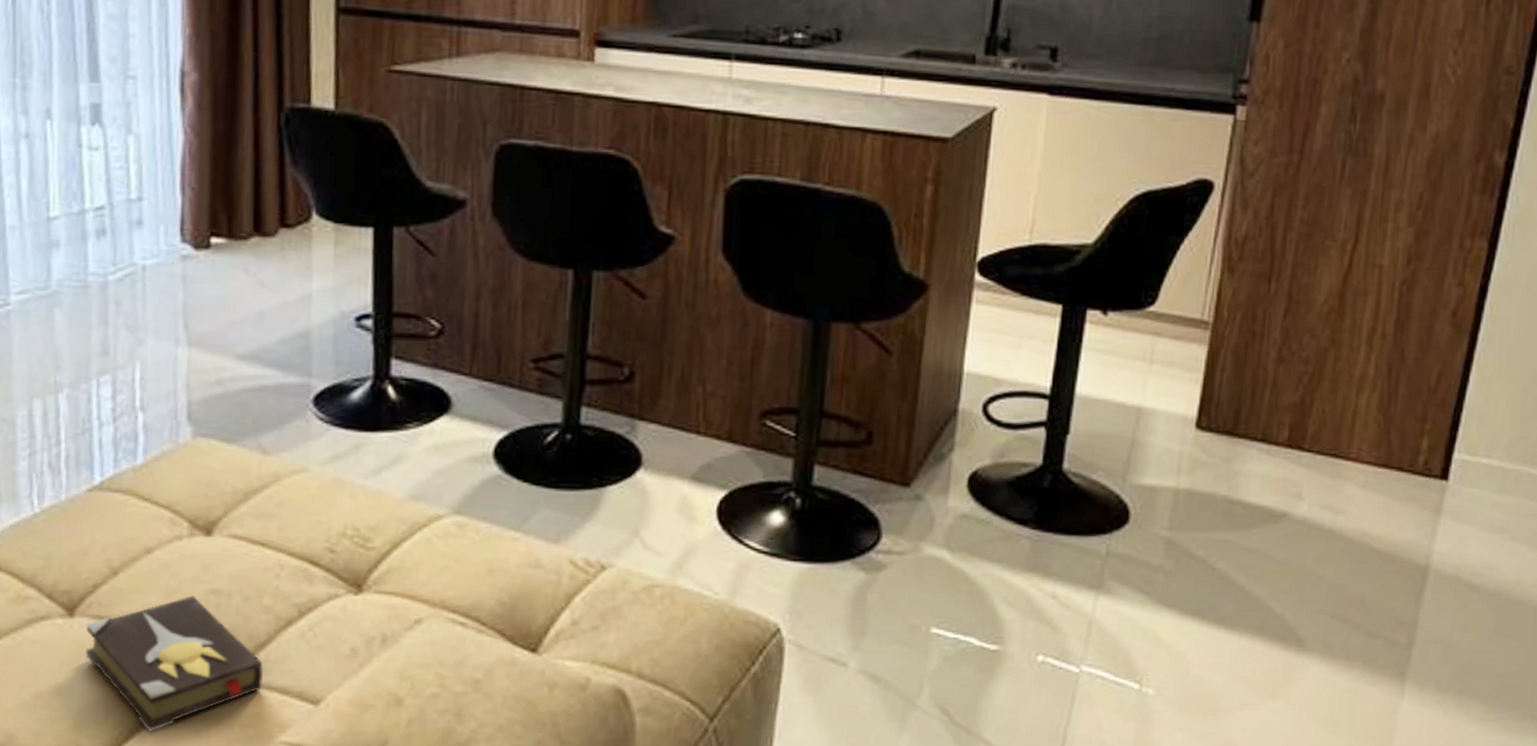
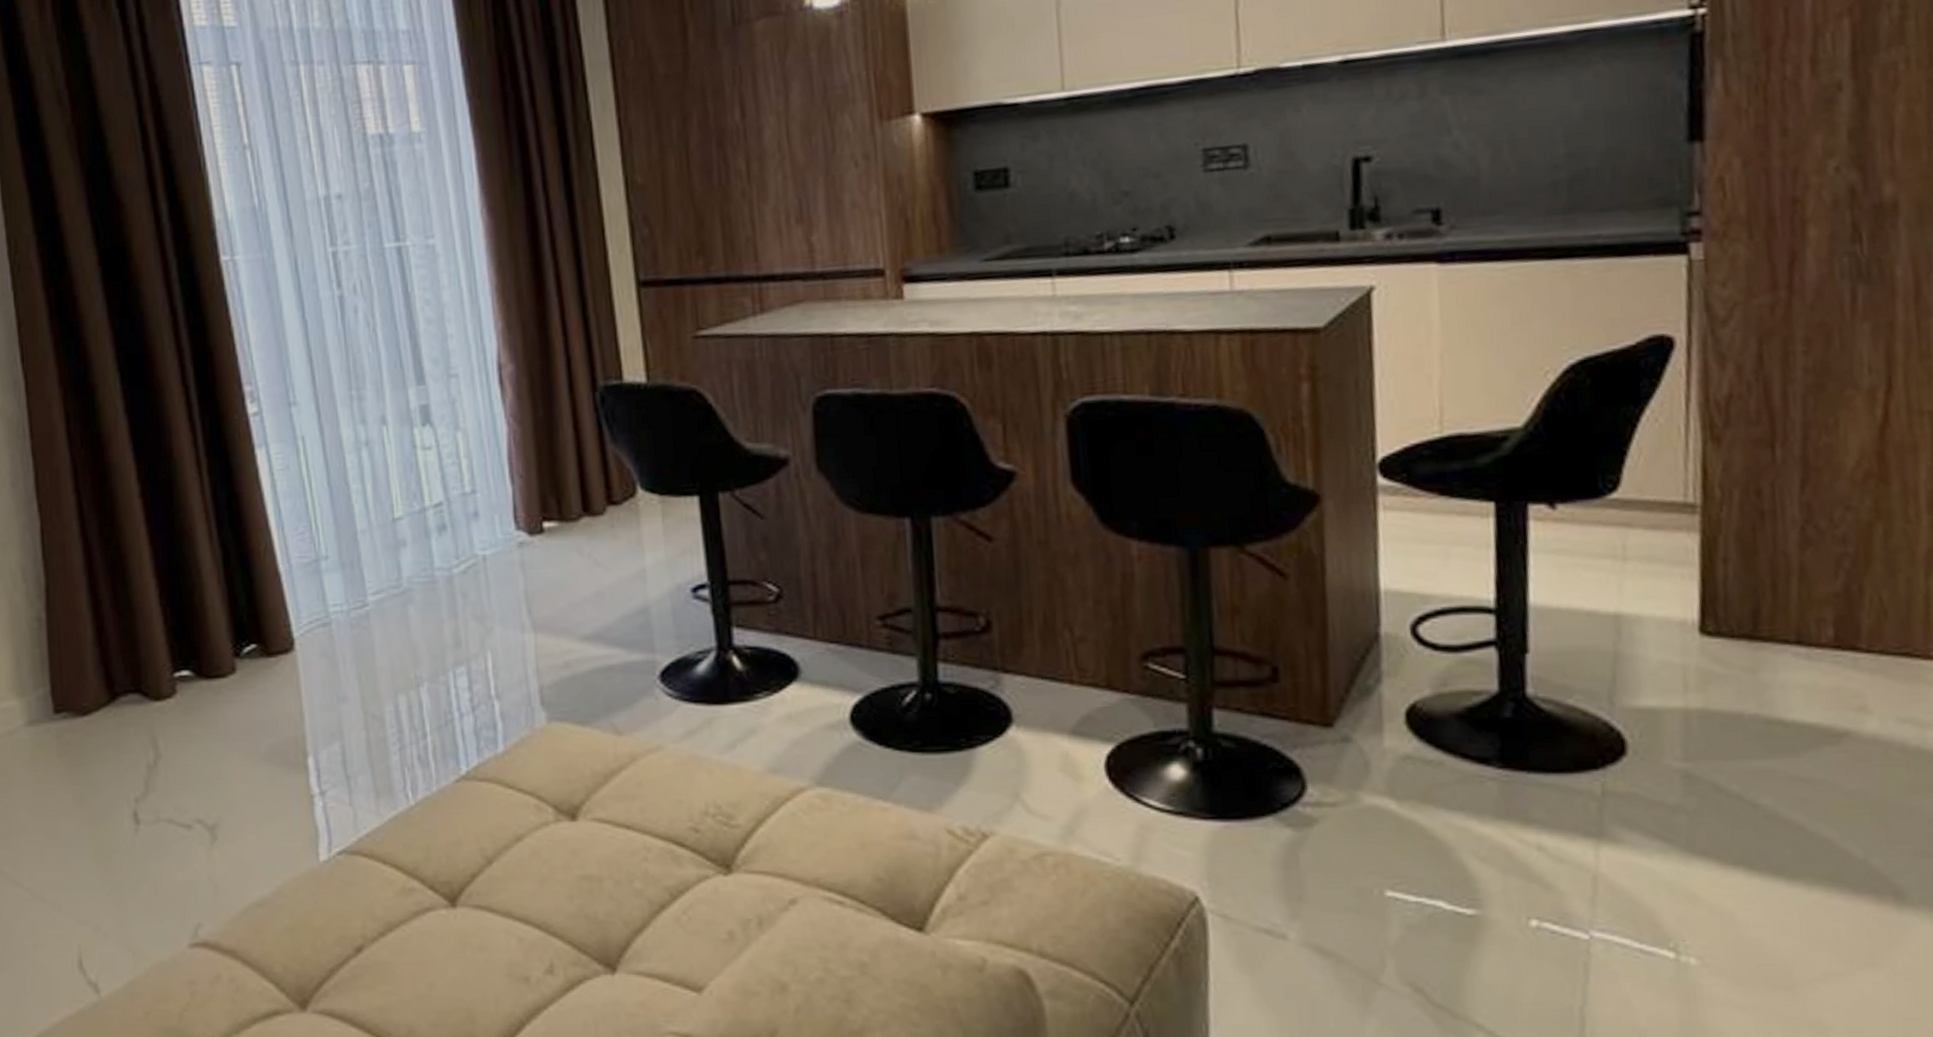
hardback book: present [85,596,264,733] -> none [469,882,643,1023]

